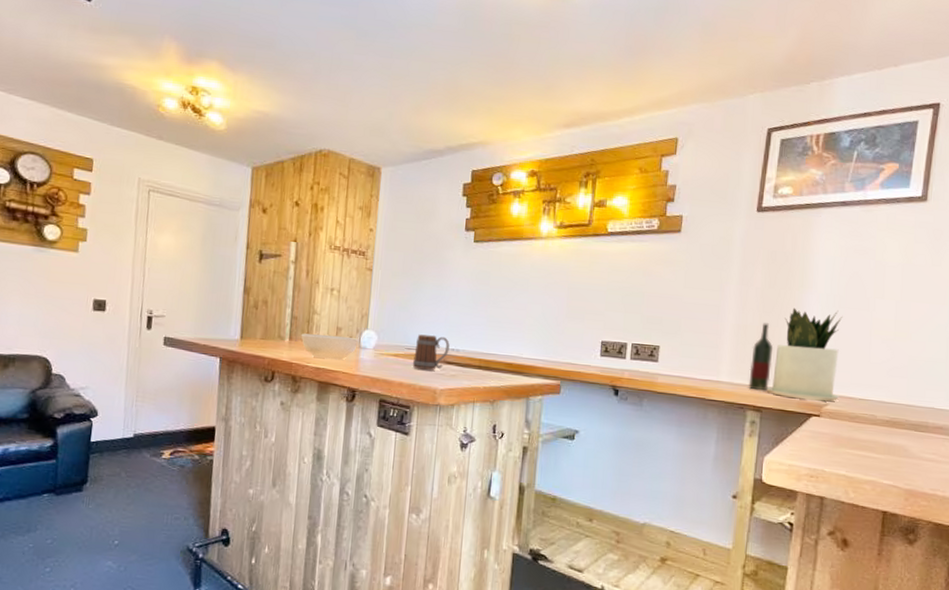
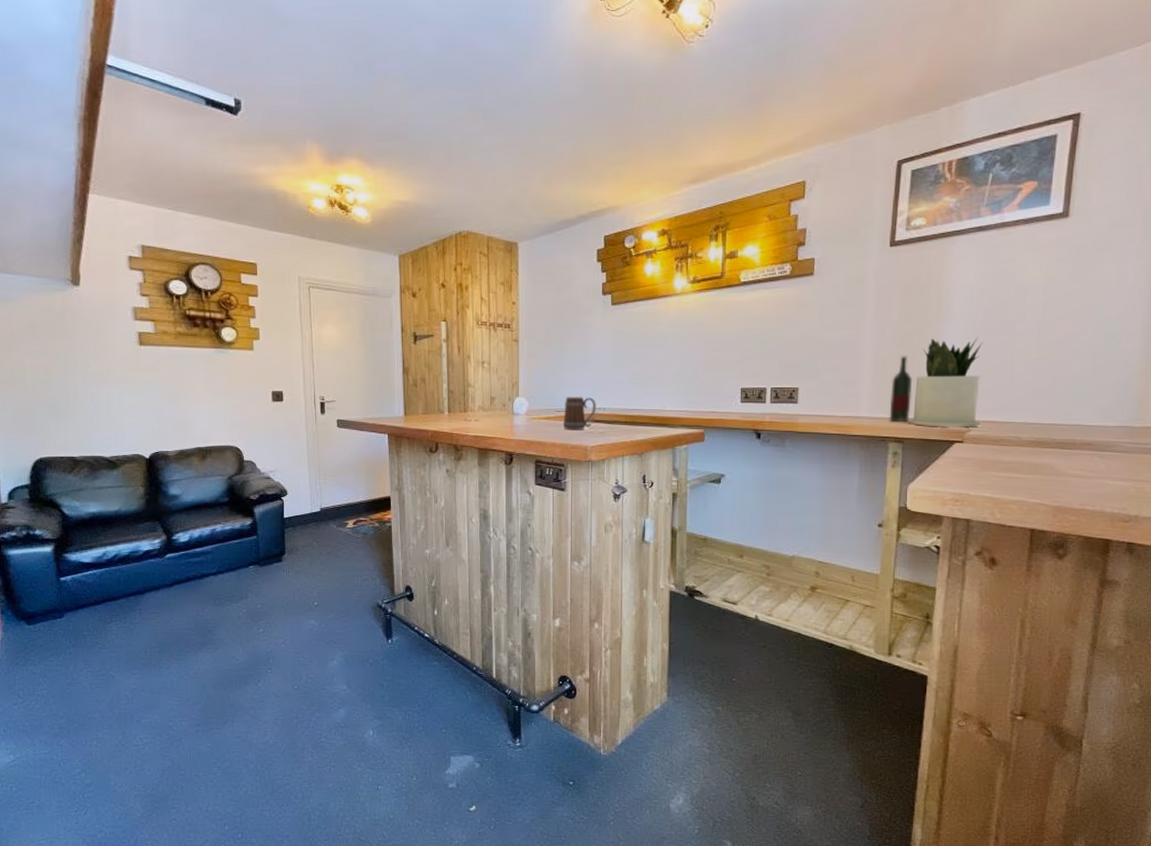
bowl: present [300,333,359,361] -> none [458,405,512,428]

